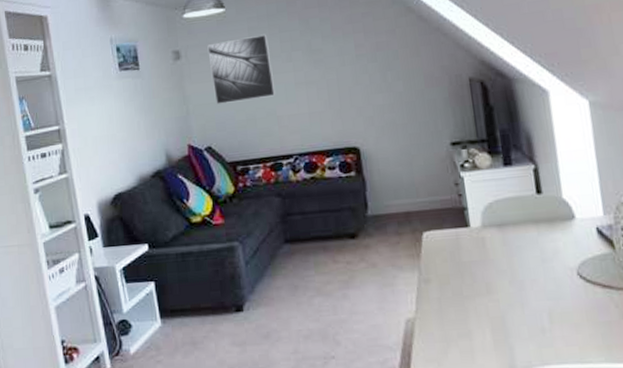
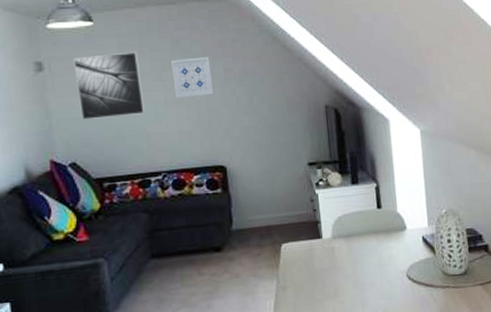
wall art: none [301,33,345,79] -> present [171,56,214,98]

